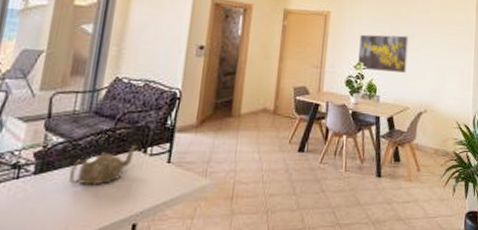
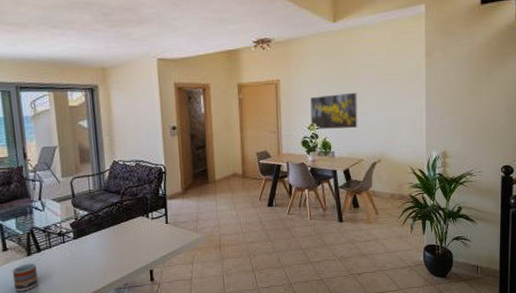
teapot: present [69,145,138,185] -> none [98,212,142,245]

